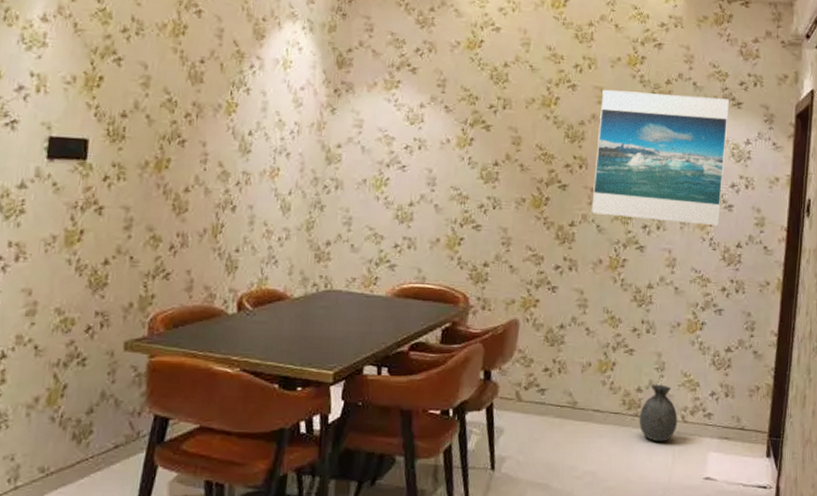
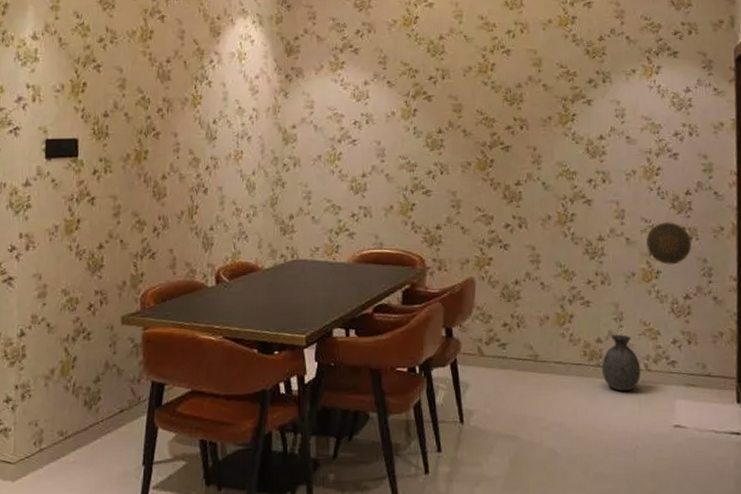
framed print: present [591,89,730,226] -> none [535,49,666,175]
decorative plate: none [693,272,739,317] -> present [646,221,692,265]

